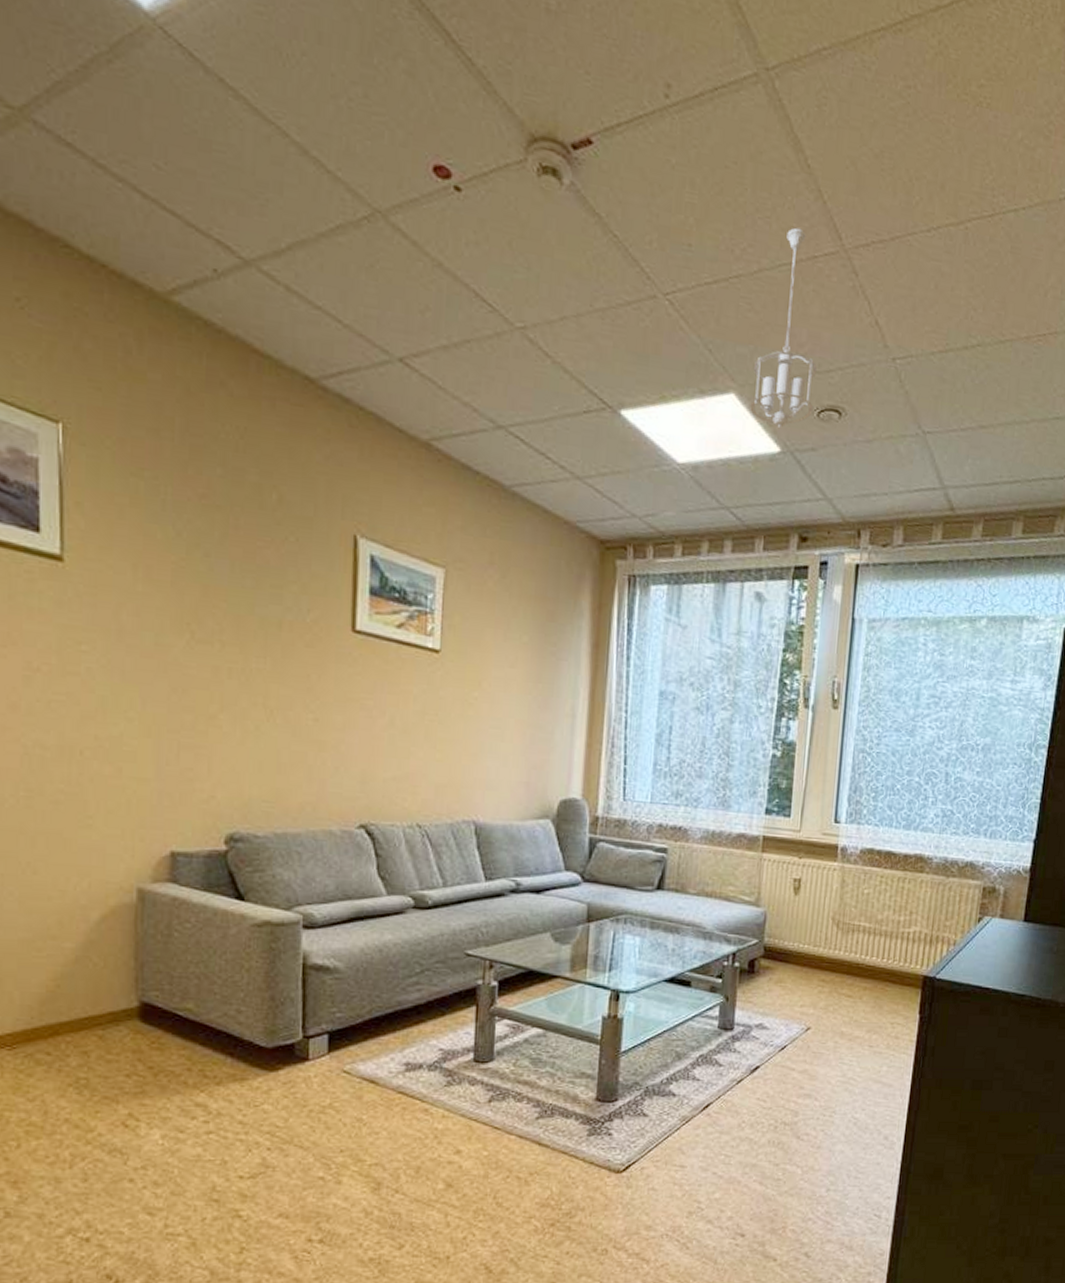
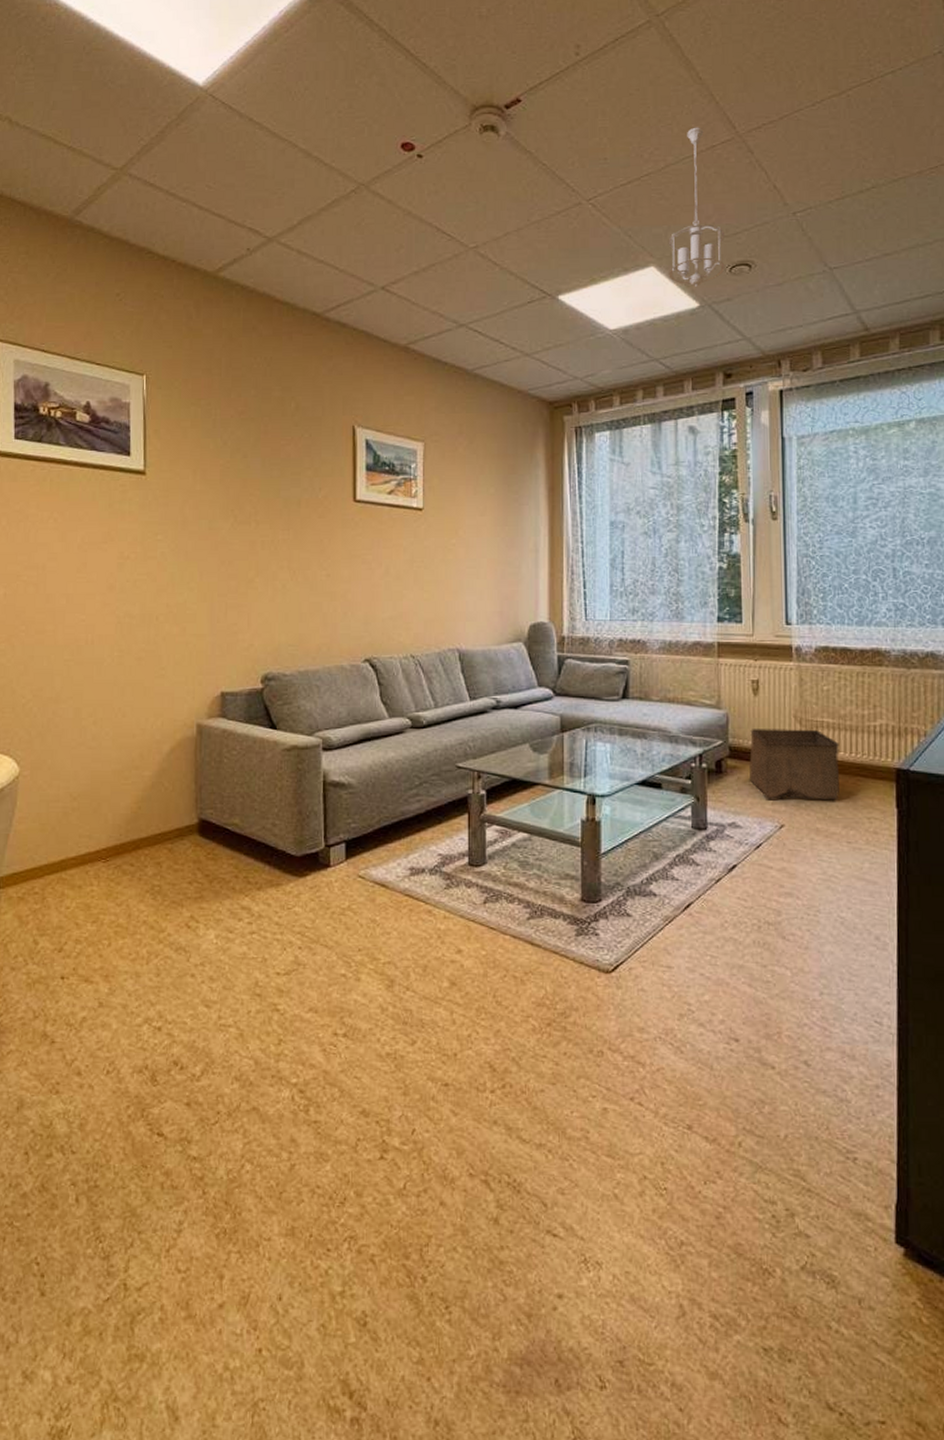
storage bin: none [780,929,873,1005] -> present [748,729,840,801]

